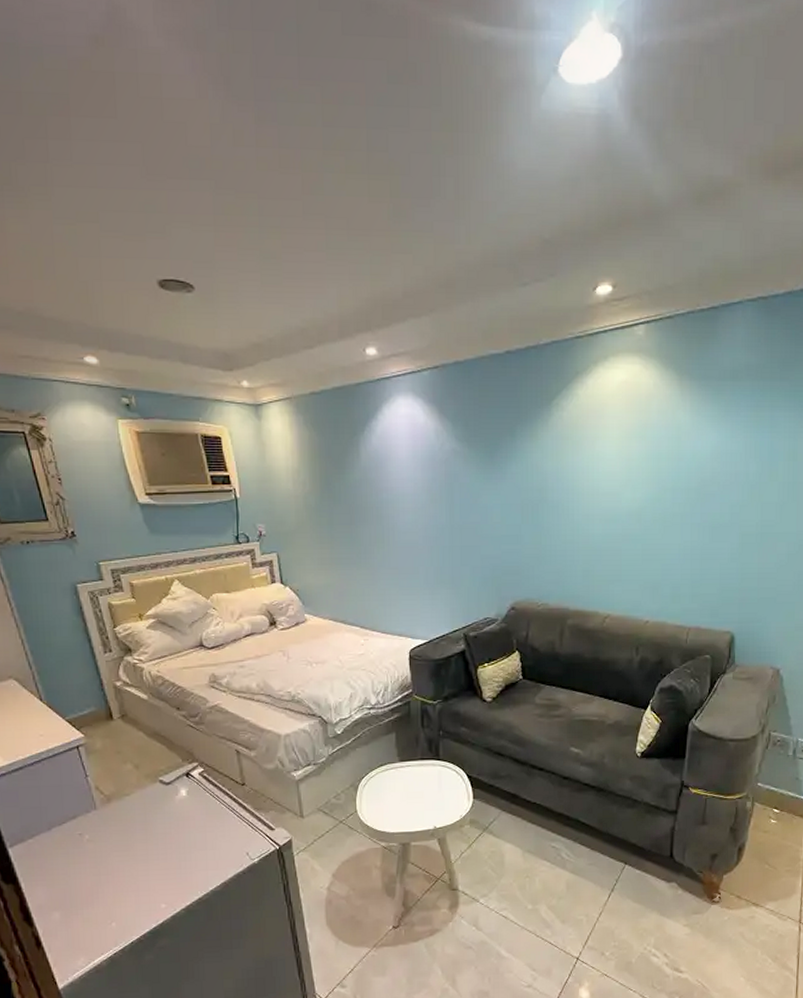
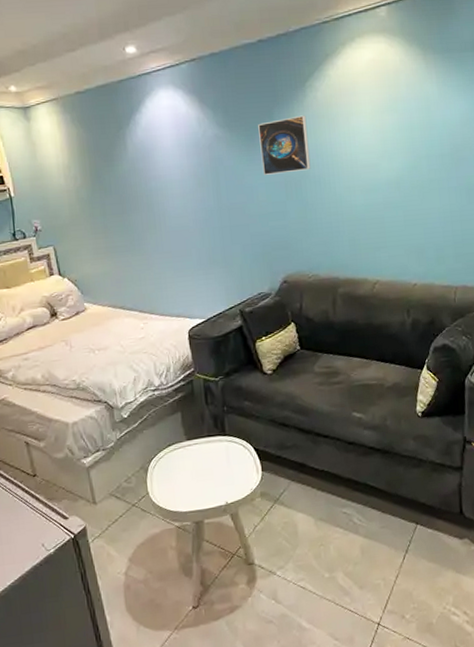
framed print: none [498,435,550,495] -> present [258,115,311,175]

